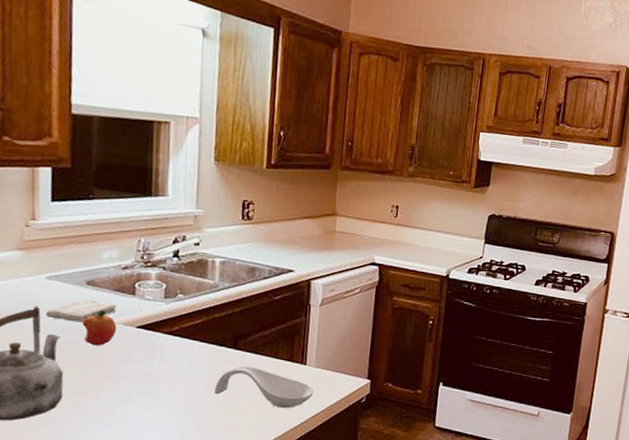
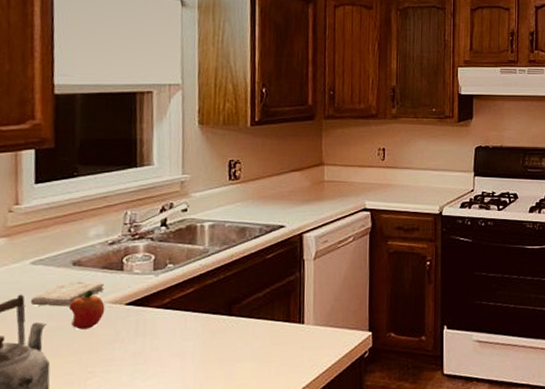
spoon rest: present [214,365,314,408] -> none [210,332,314,373]

